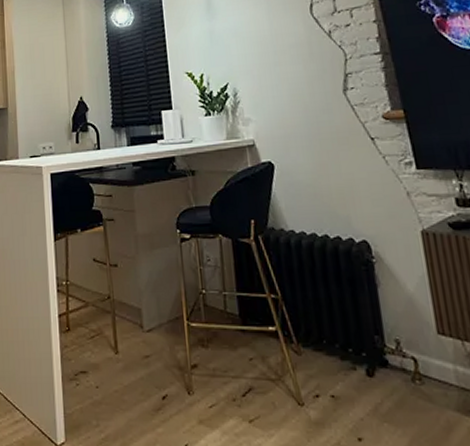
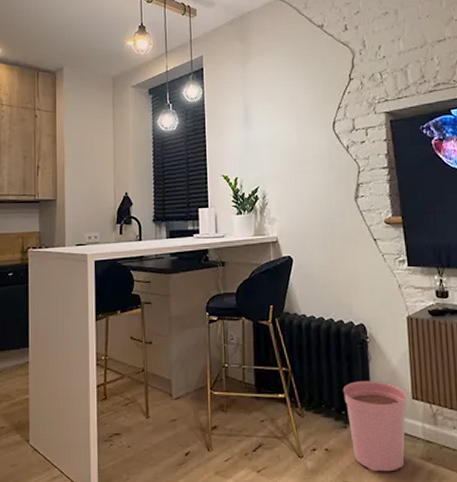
plant pot: none [347,311,435,427] -> present [342,381,407,472]

